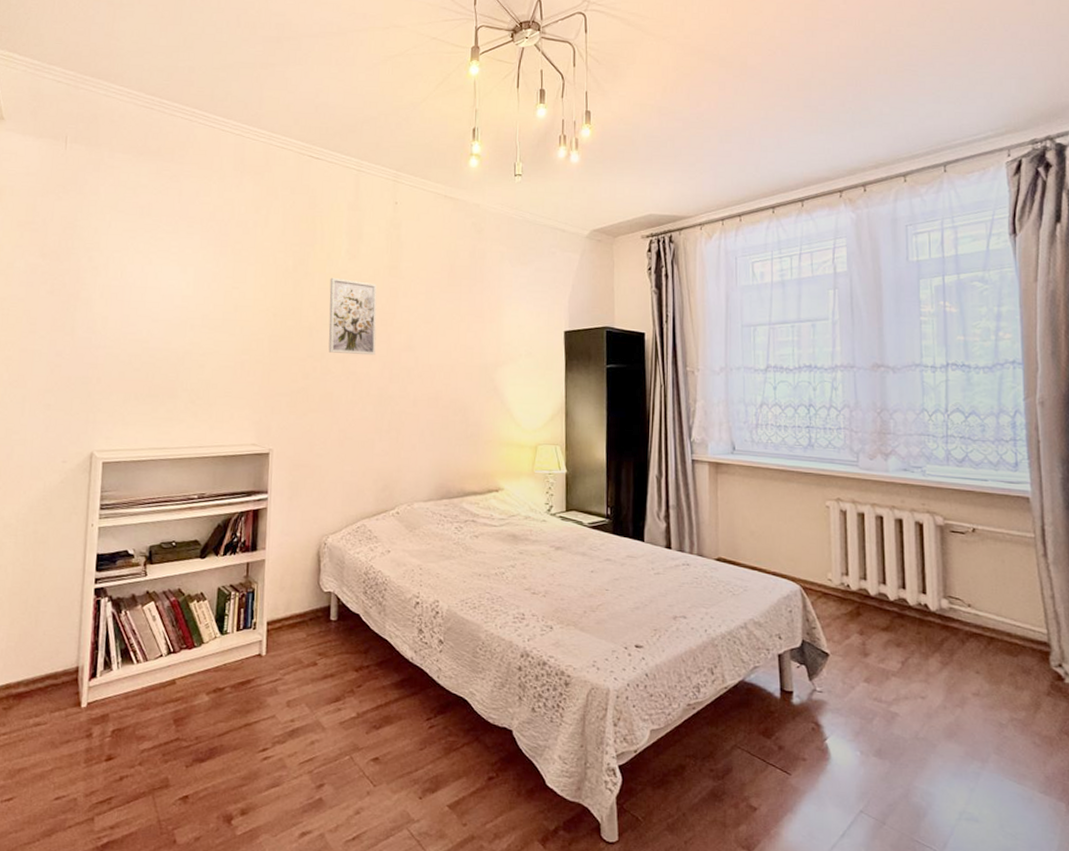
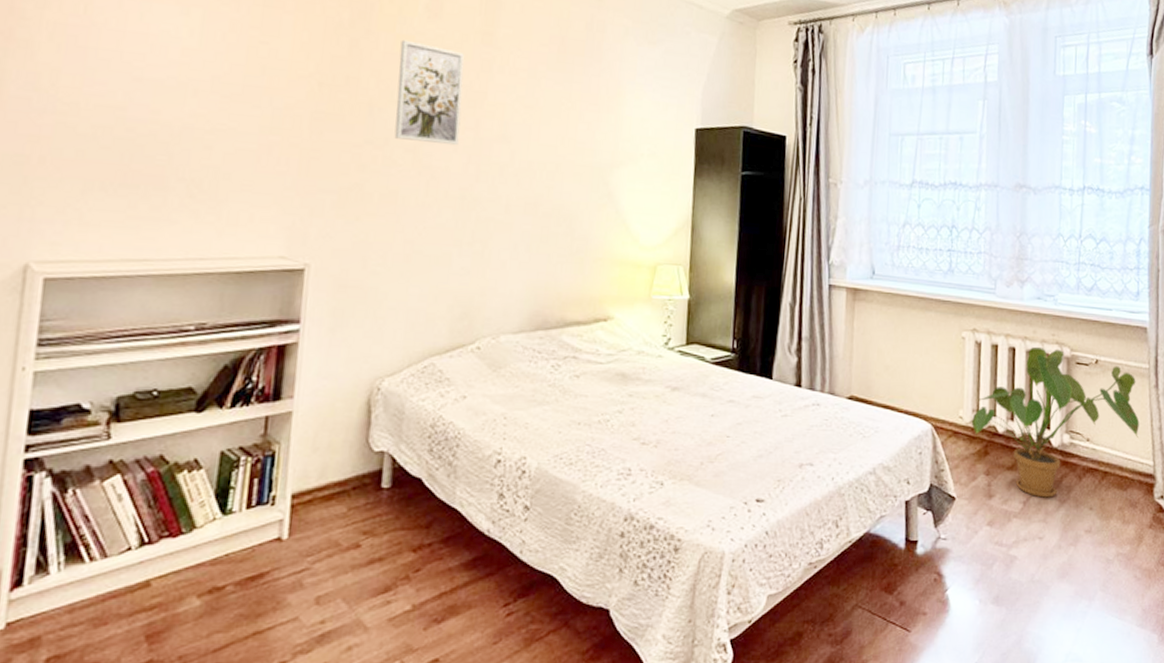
house plant: none [842,515,1028,660] -> present [972,346,1140,498]

